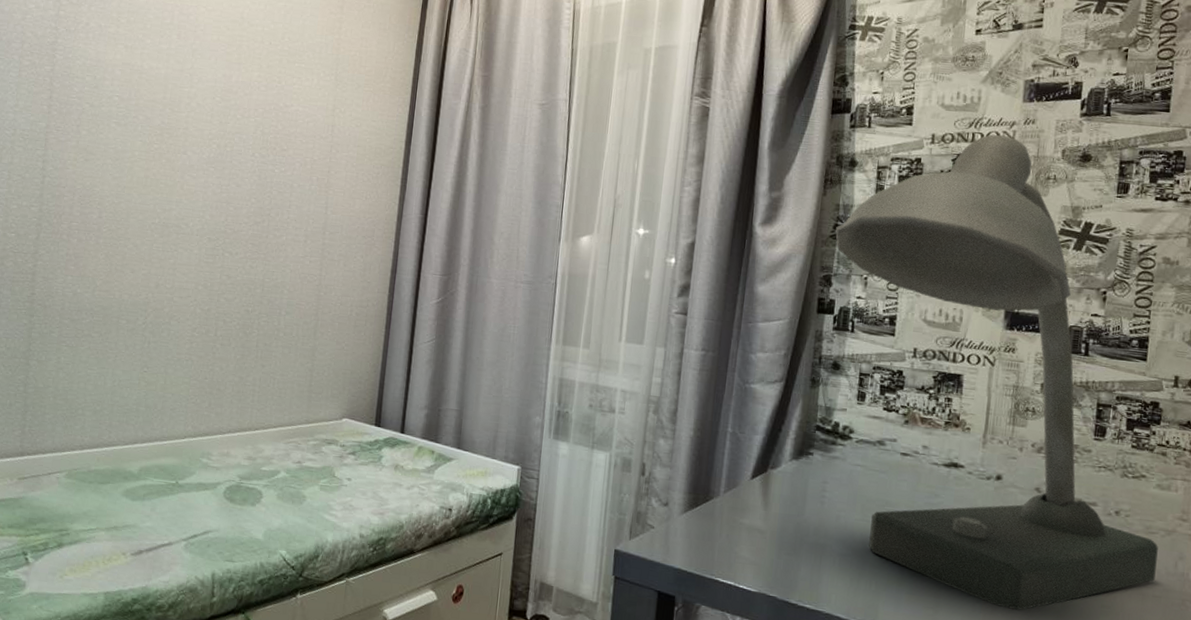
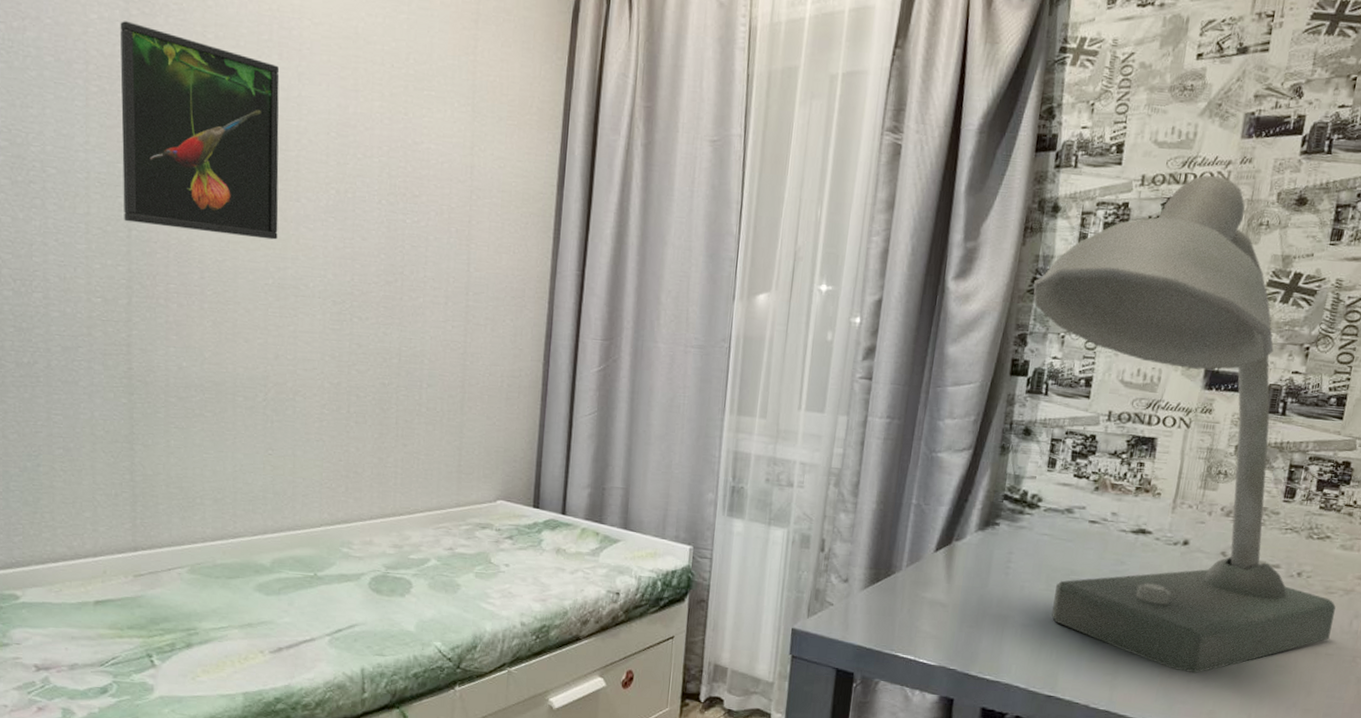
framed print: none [40,9,177,186] -> present [120,21,280,240]

